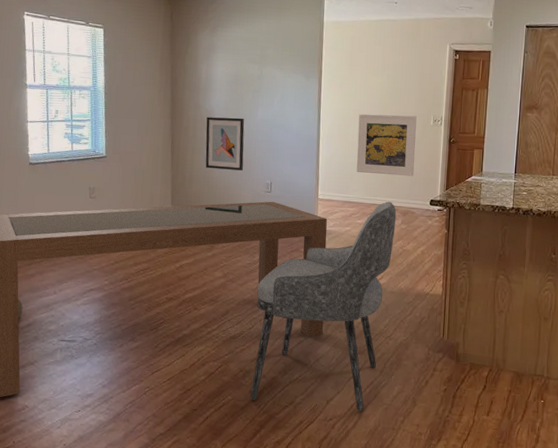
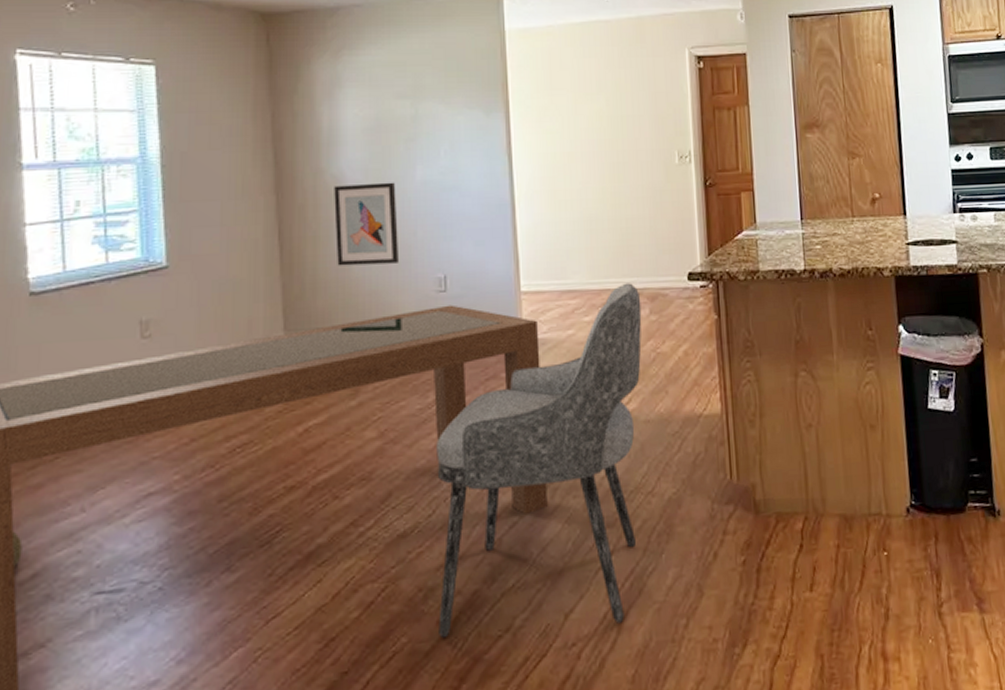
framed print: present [356,114,417,177] -> none [570,153,660,246]

